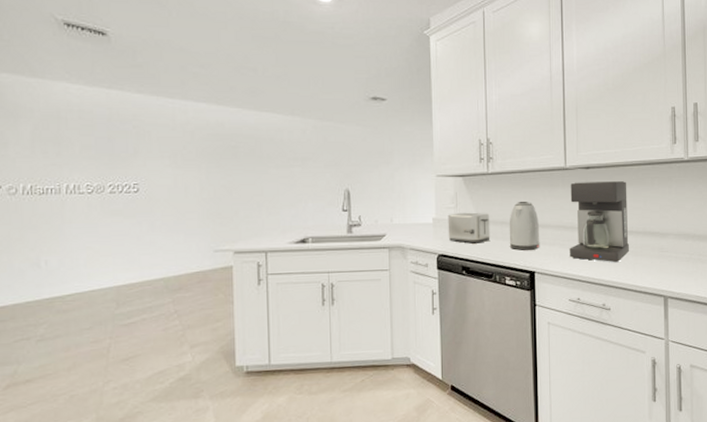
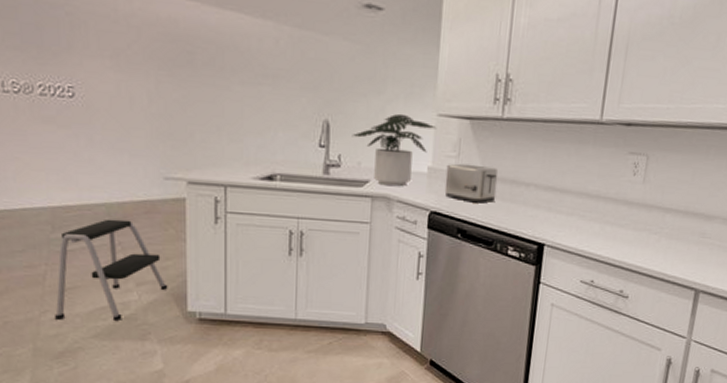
step stool: none [117,290,219,388] -> present [55,219,168,320]
potted plant: none [368,178,437,238] -> present [352,113,437,187]
kettle: present [509,201,540,250] -> none [517,157,558,219]
coffee maker: present [570,181,630,263] -> none [589,141,675,245]

